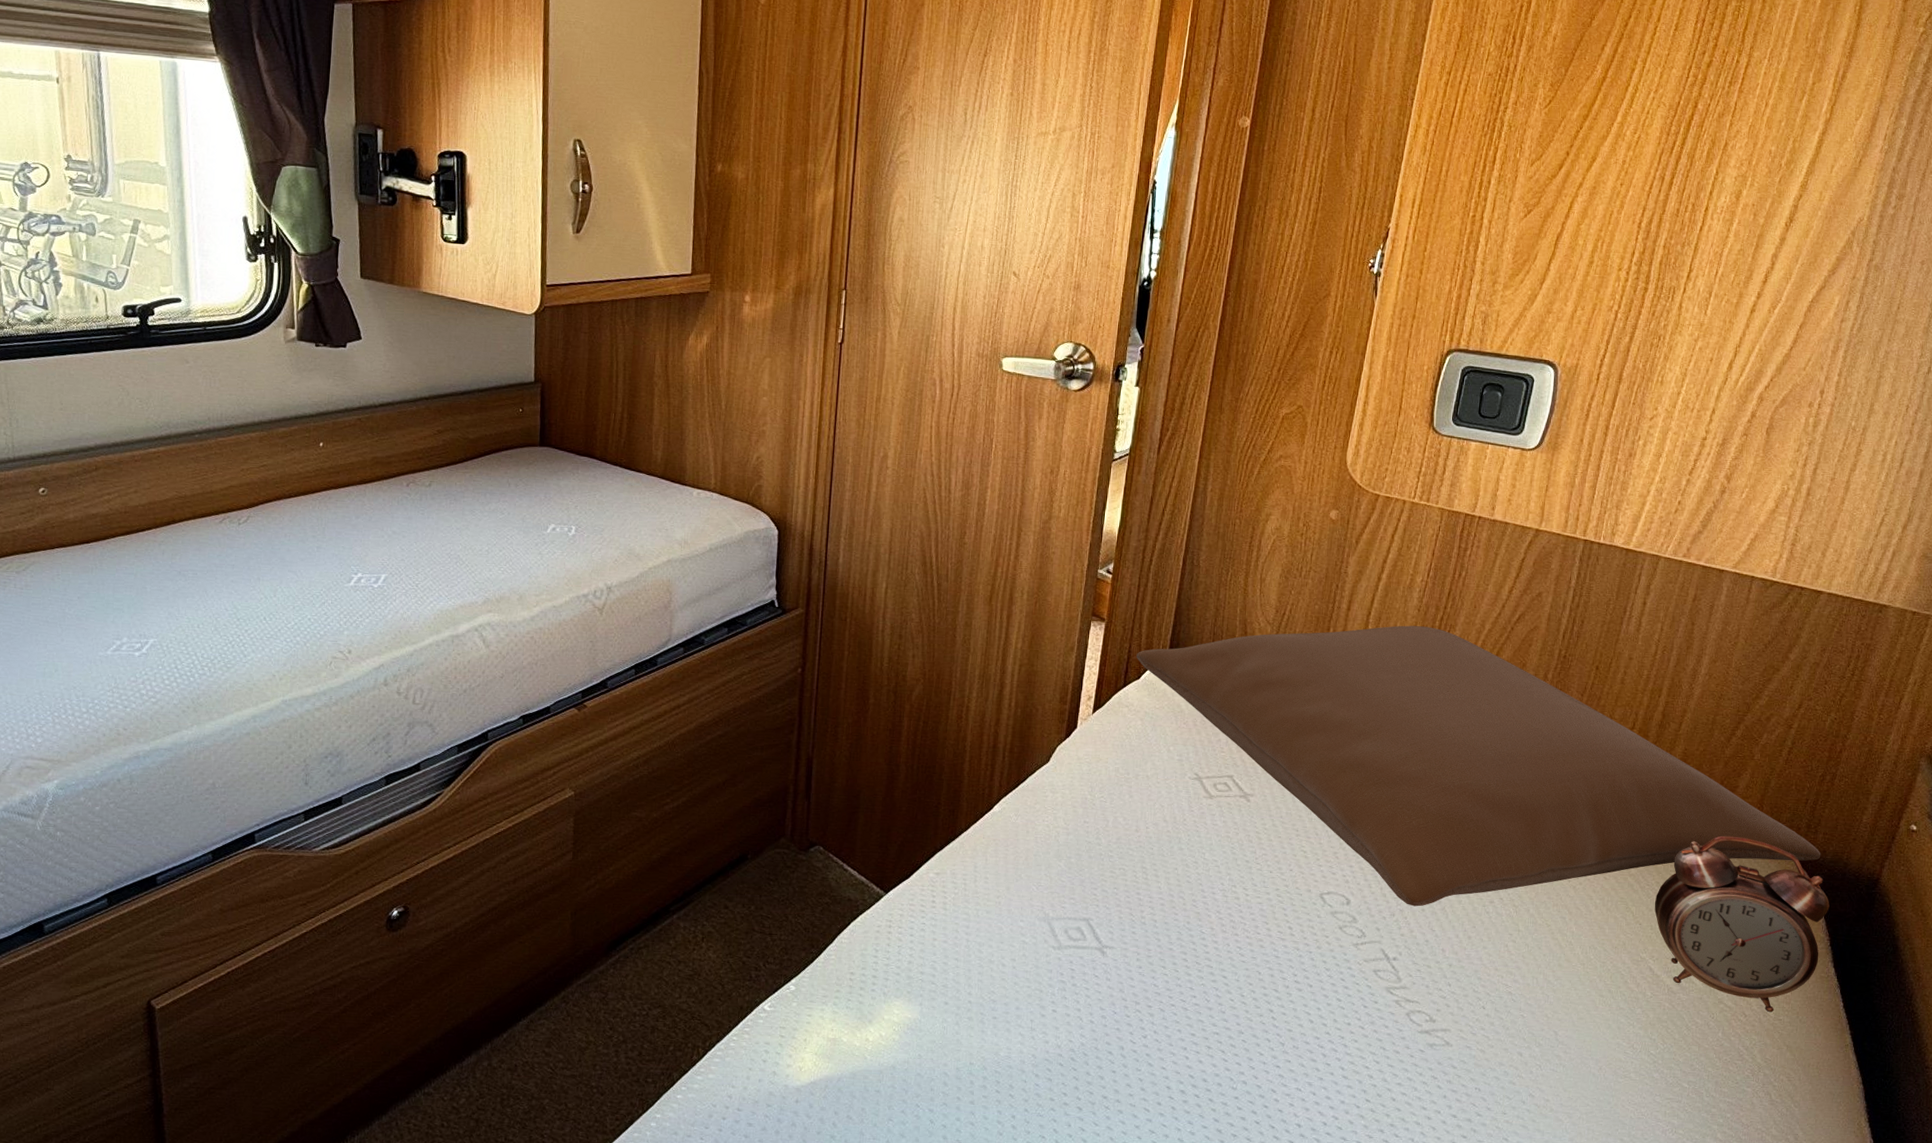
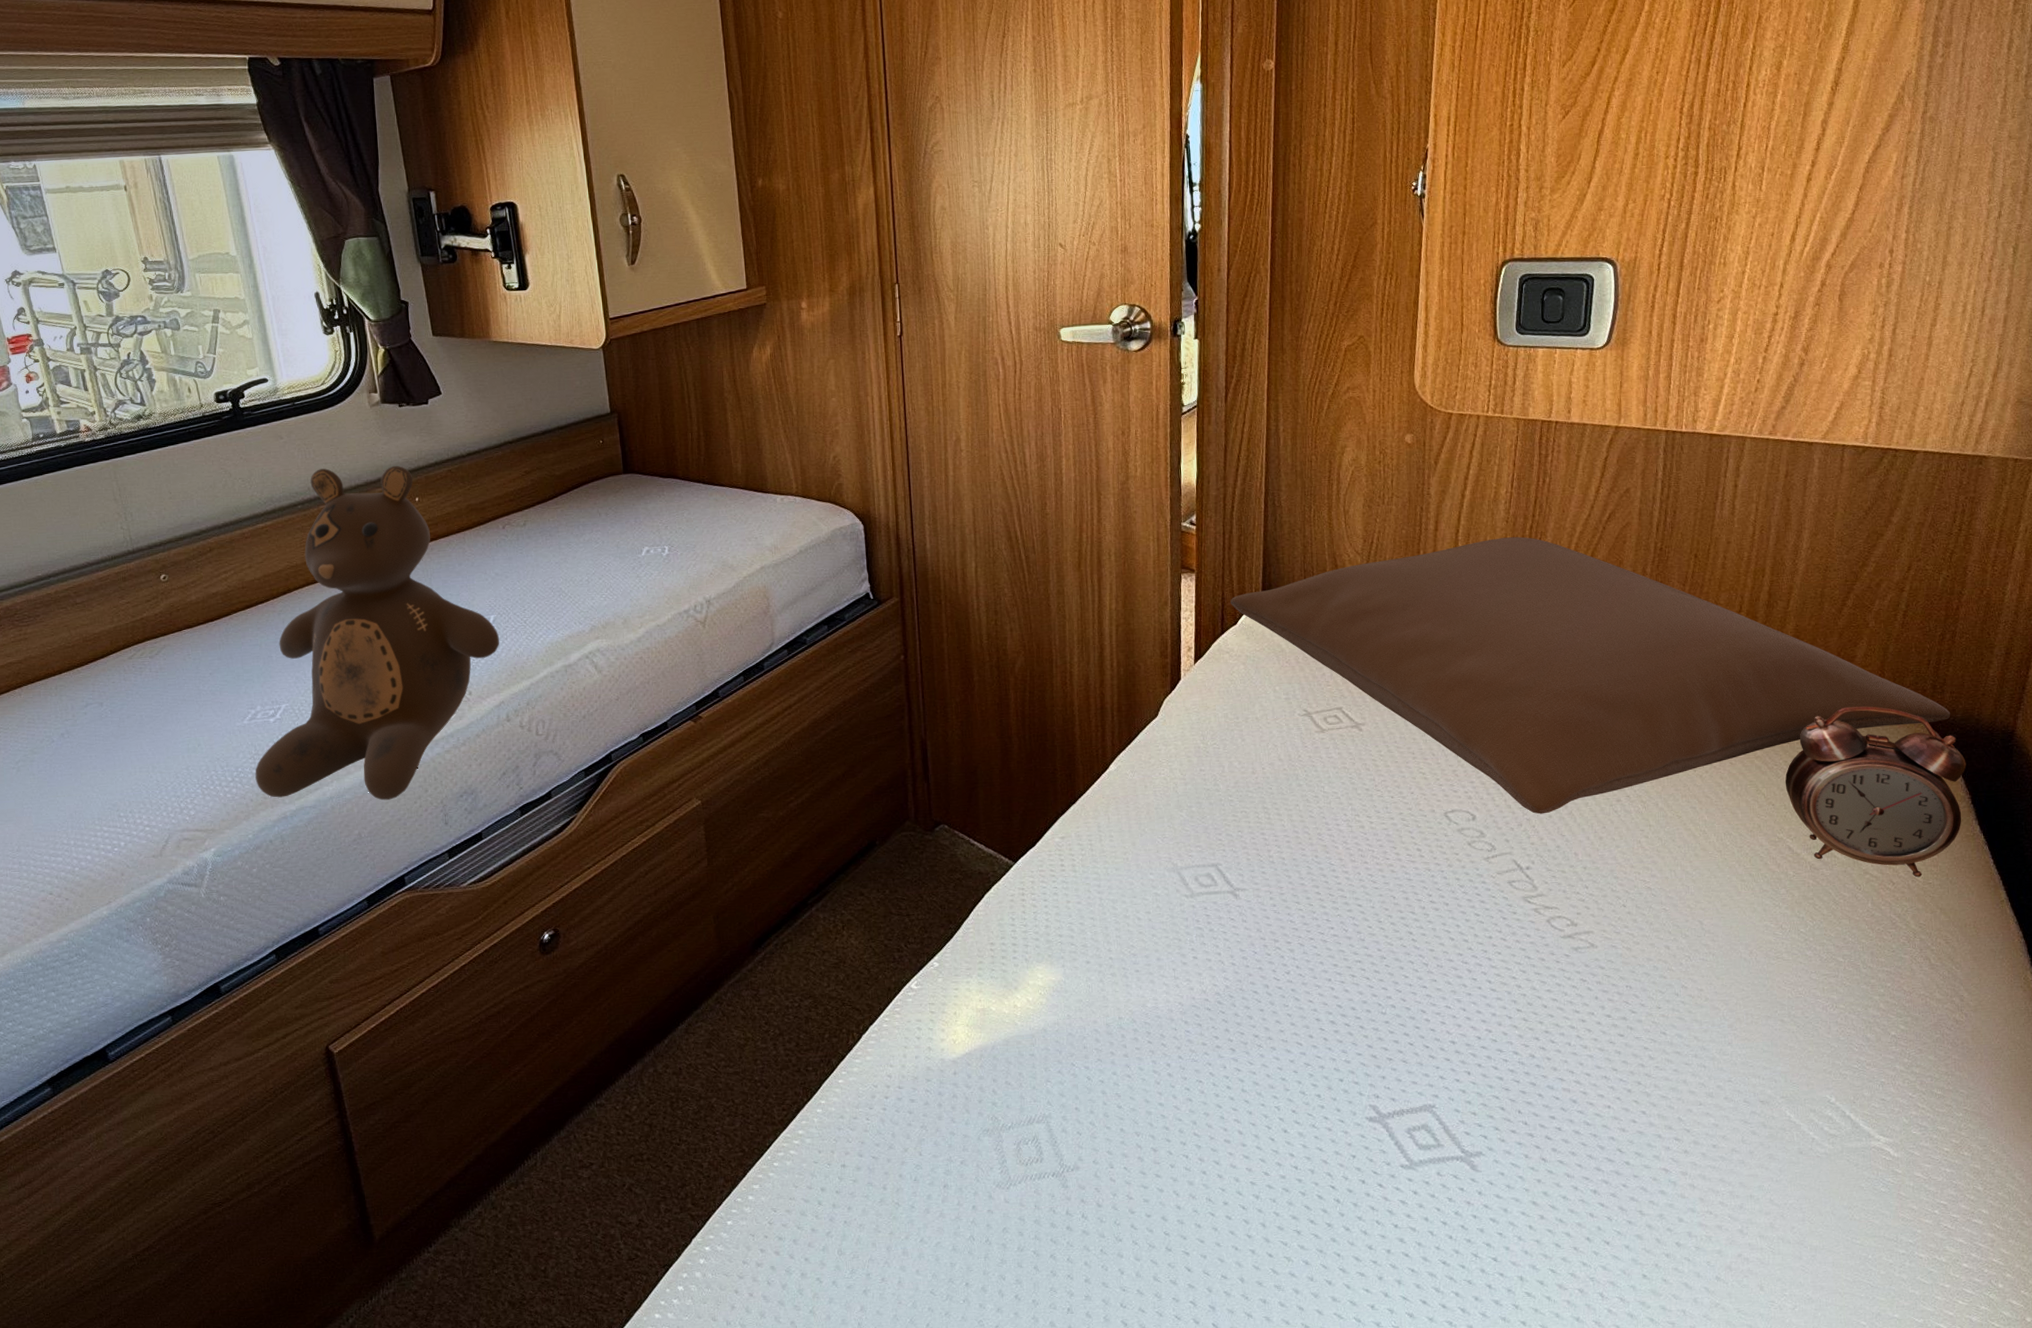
teddy bear: none [111,399,388,752] -> present [255,465,500,801]

